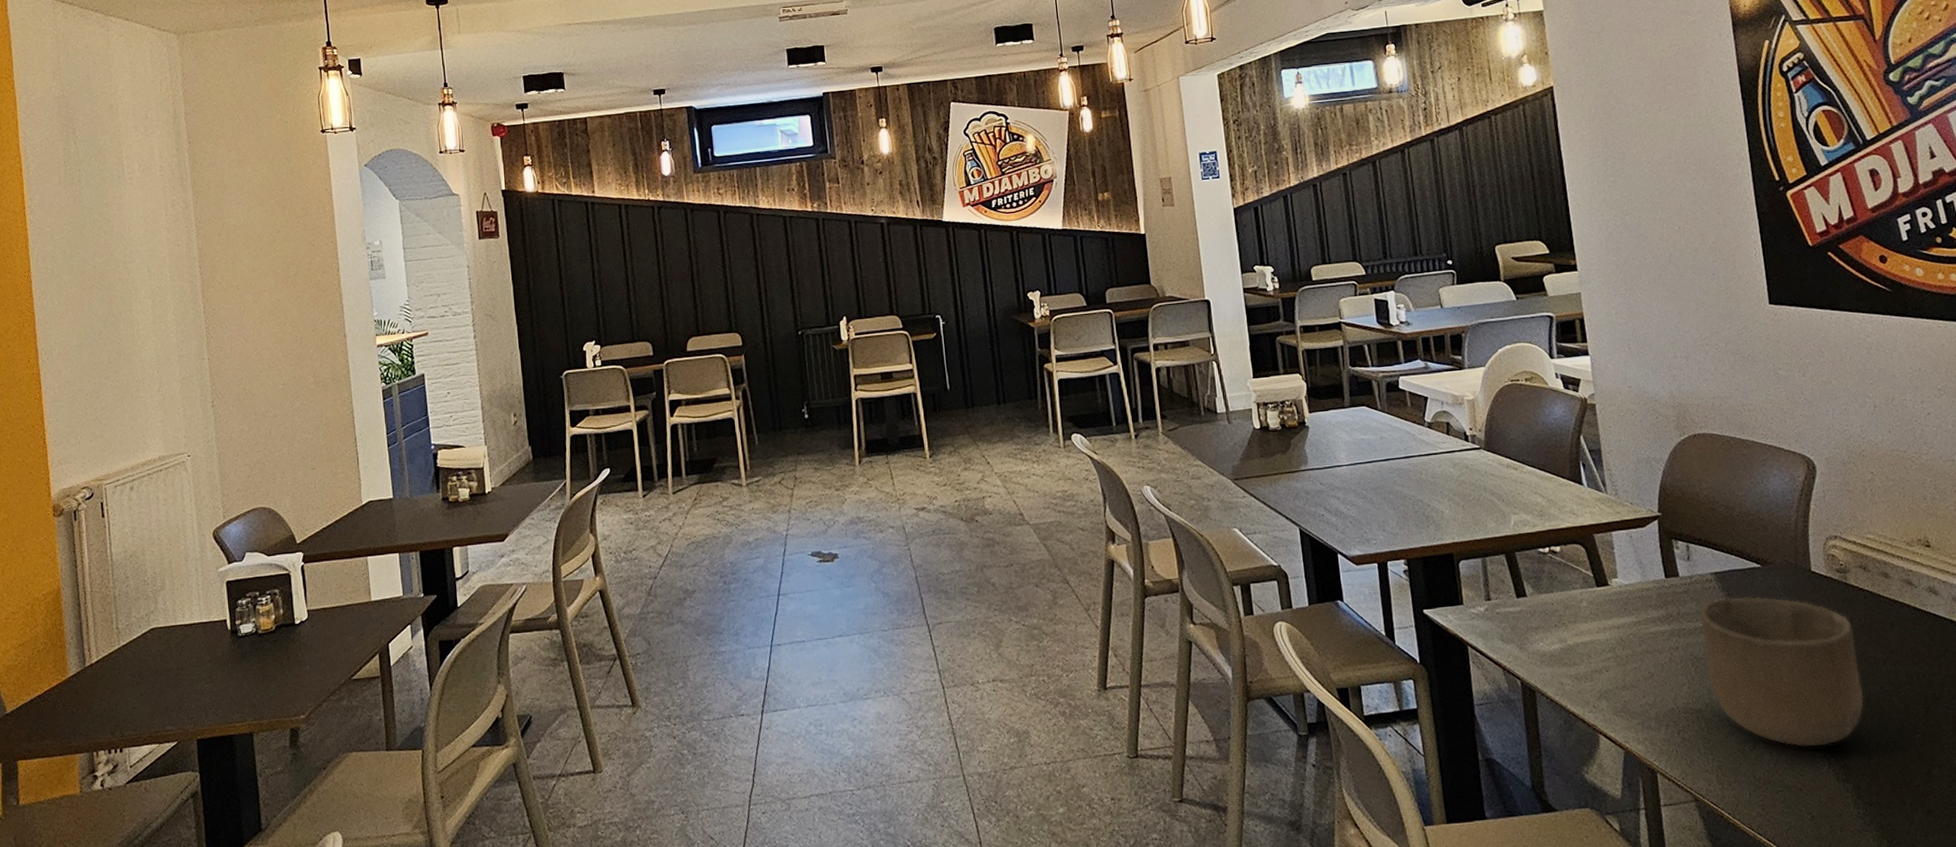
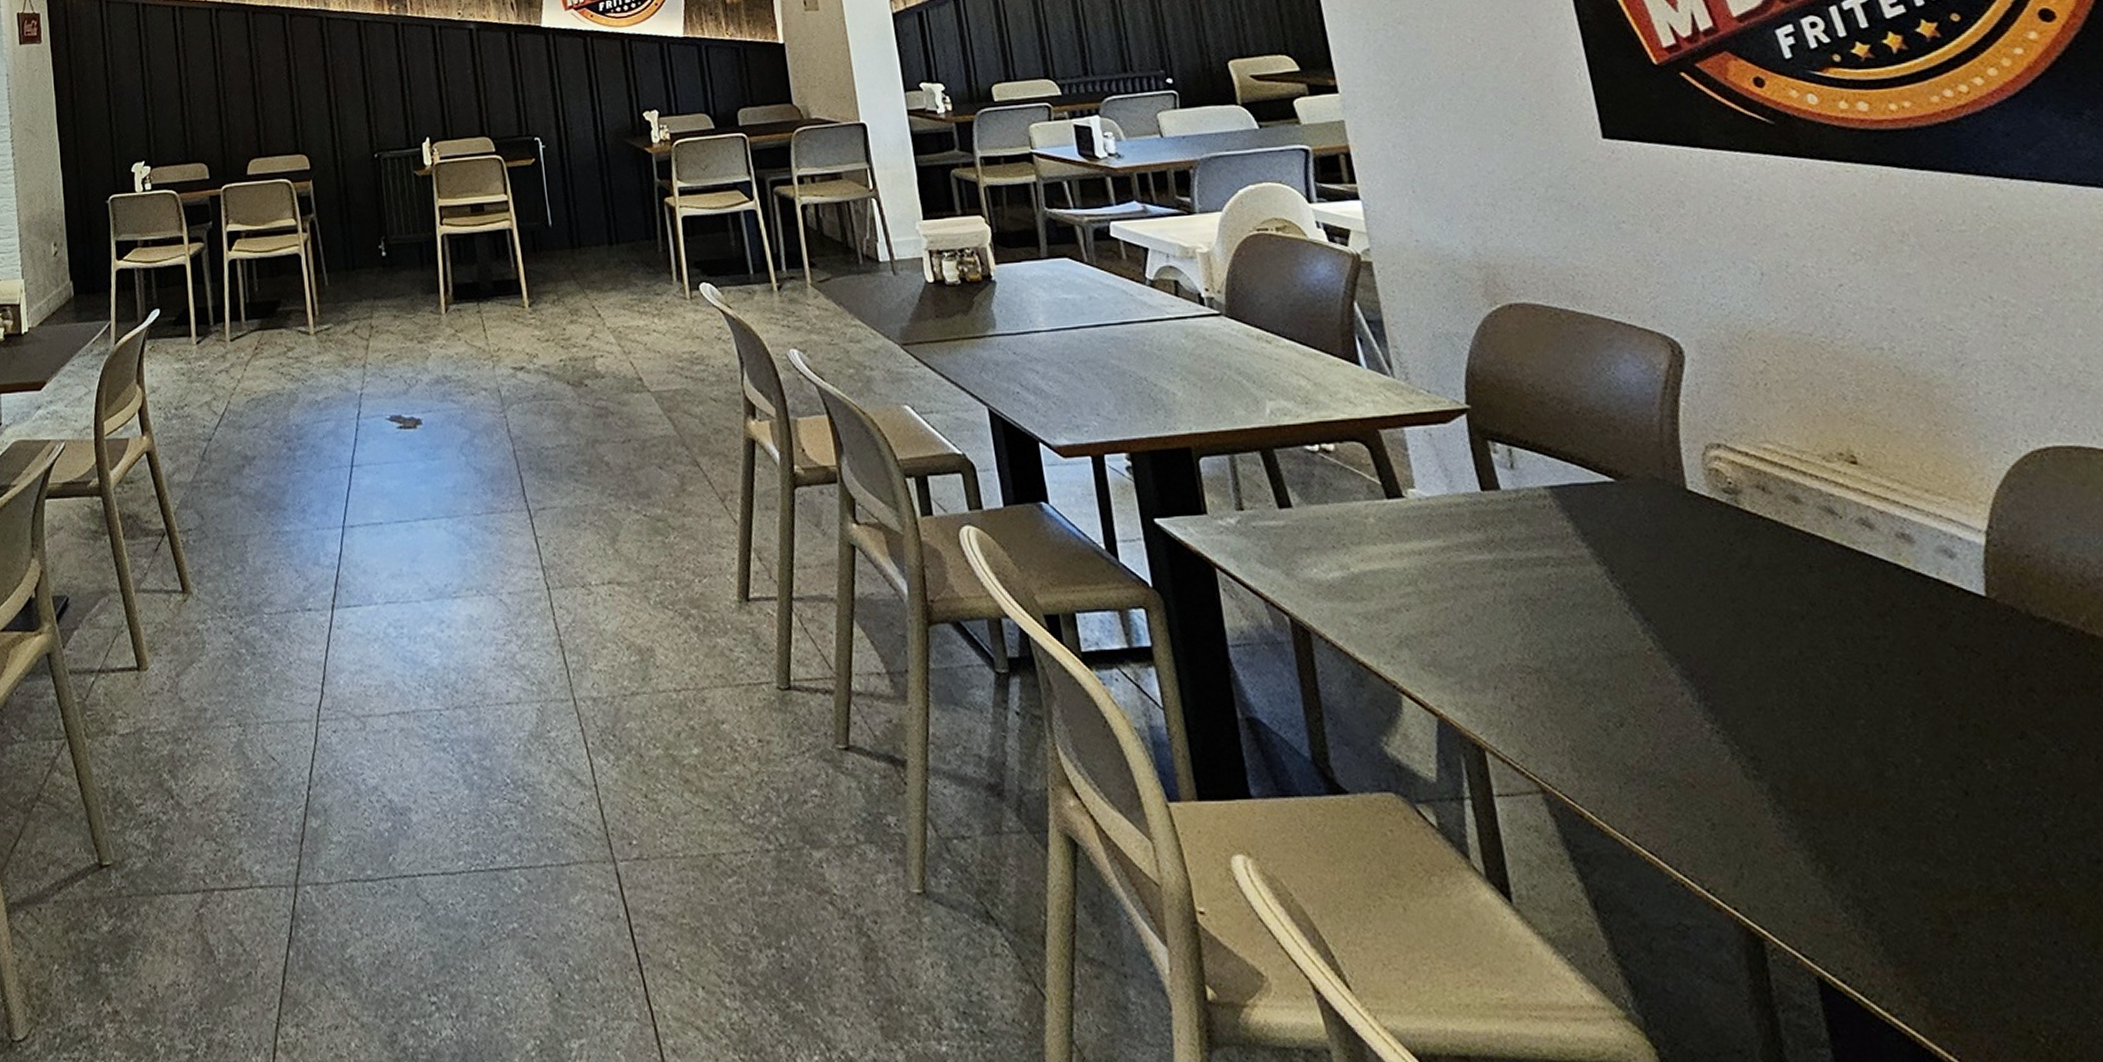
bowl: present [1699,596,1864,748] -> none [1531,520,1777,728]

